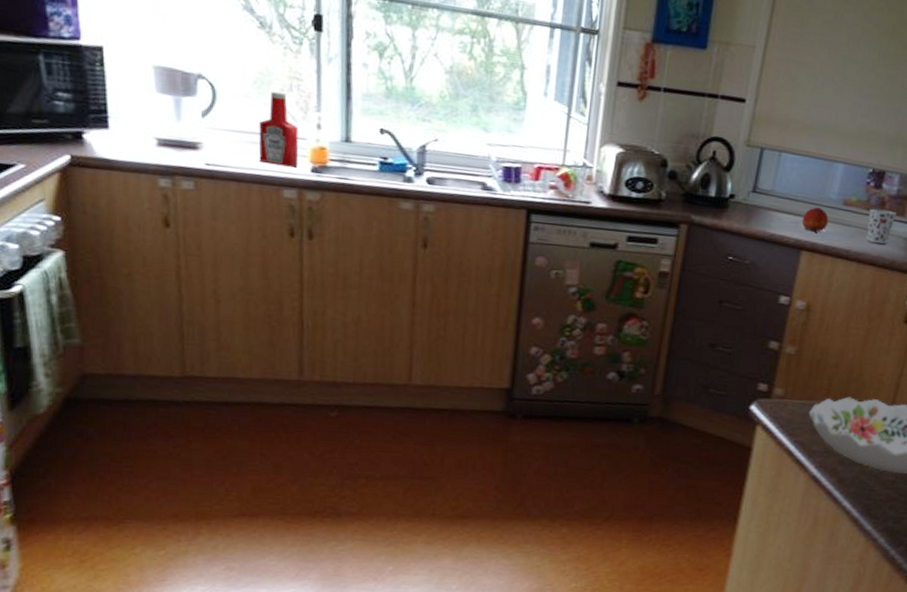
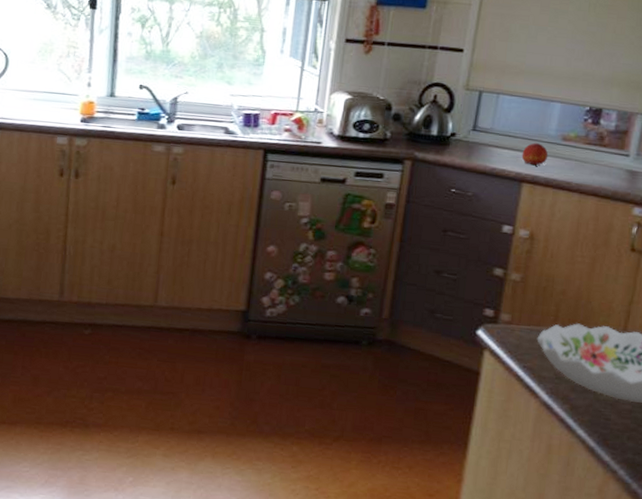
ketchup bottle: present [258,92,299,167] -> none [39,58,73,119]
cup: present [867,208,897,244] -> none [587,142,616,176]

